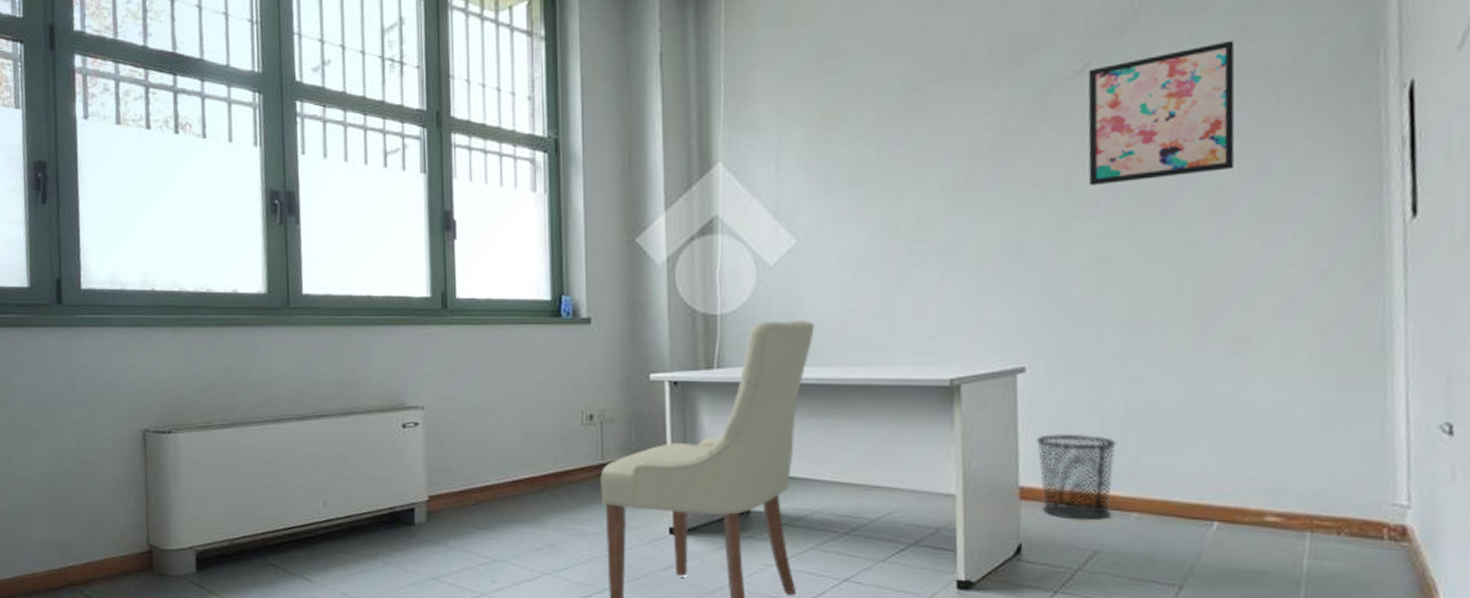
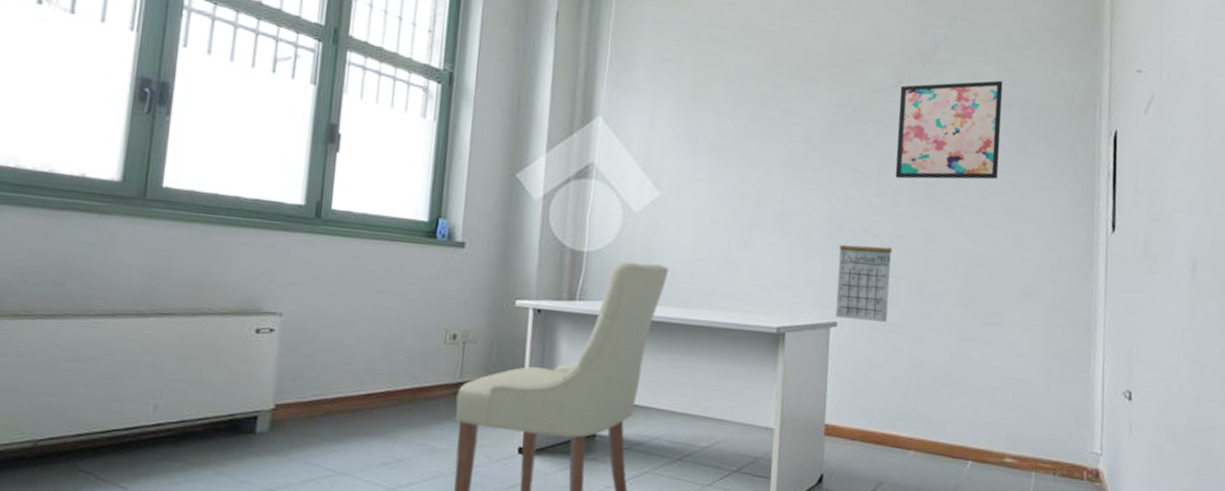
calendar: none [1021,257,1093,362] -> present [835,233,893,322]
waste bin: present [1037,433,1117,521] -> none [841,380,902,457]

